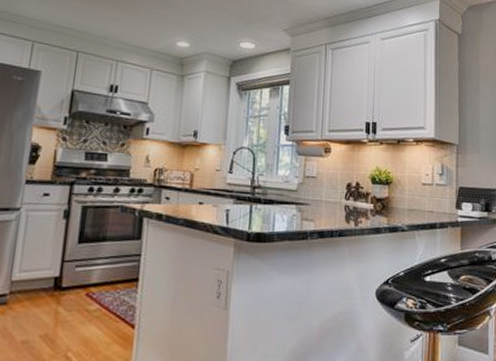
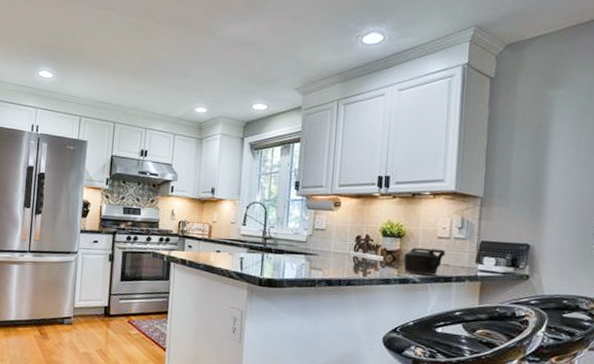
teapot: none [392,194,429,222] -> present [403,247,445,275]

